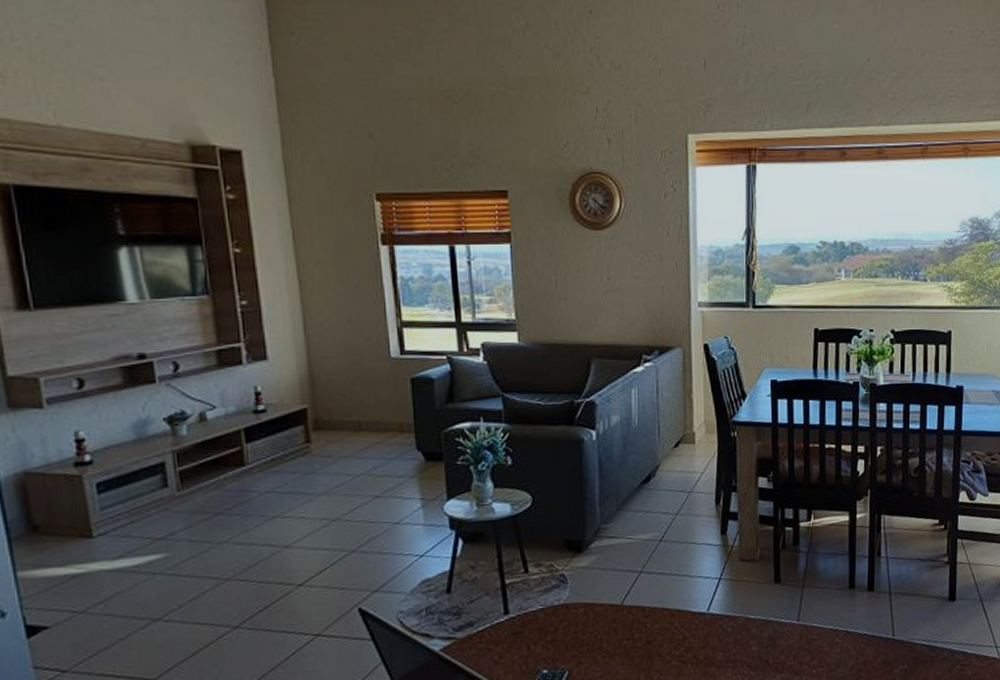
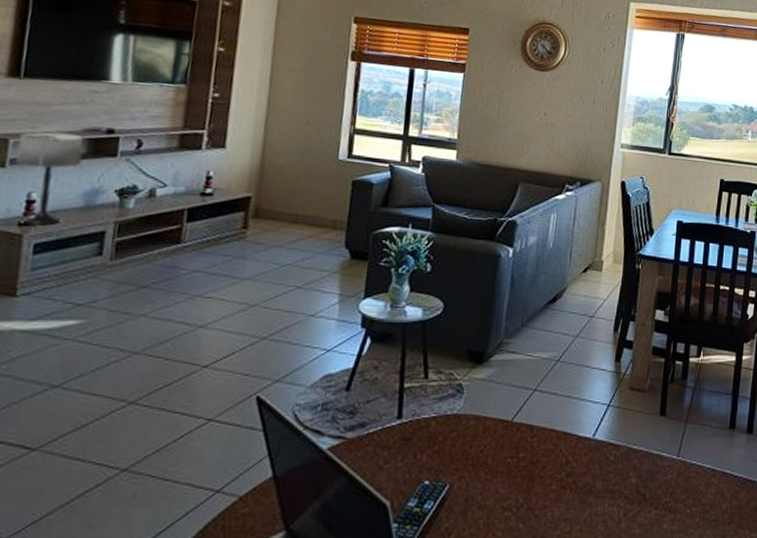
table lamp: none [48,364,121,466] -> present [16,131,84,227]

